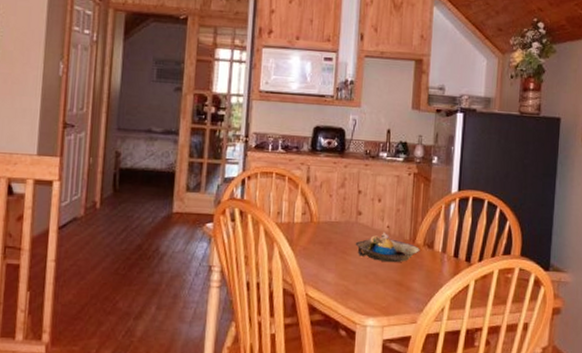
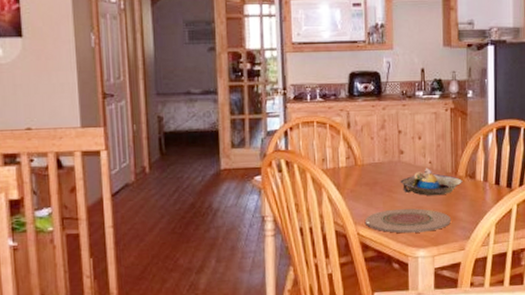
plate: none [315,272,404,300] -> present [365,208,451,234]

